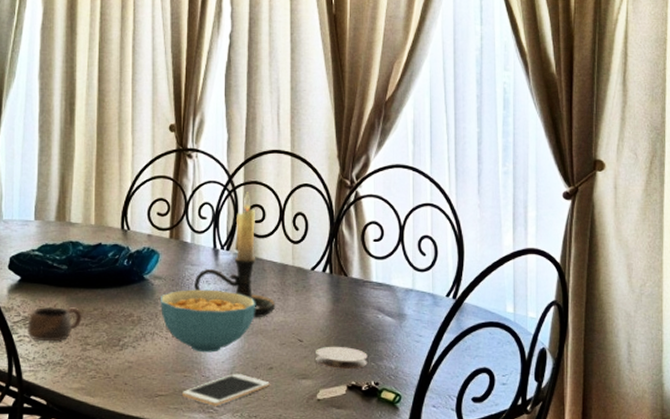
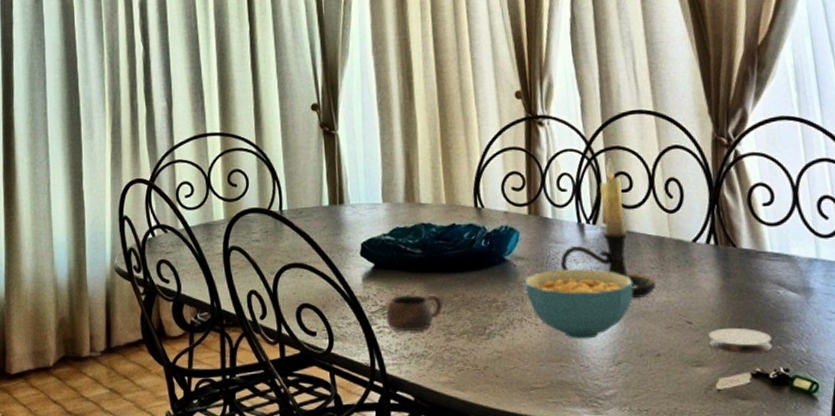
cell phone: present [183,373,270,406] -> none [561,361,659,399]

